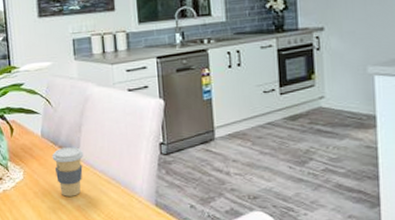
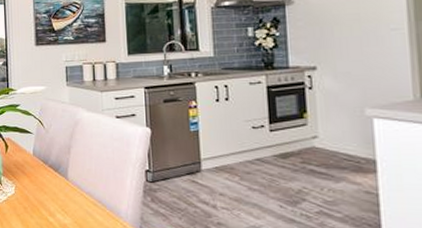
coffee cup: present [52,147,84,197] -> none [42,167,72,215]

